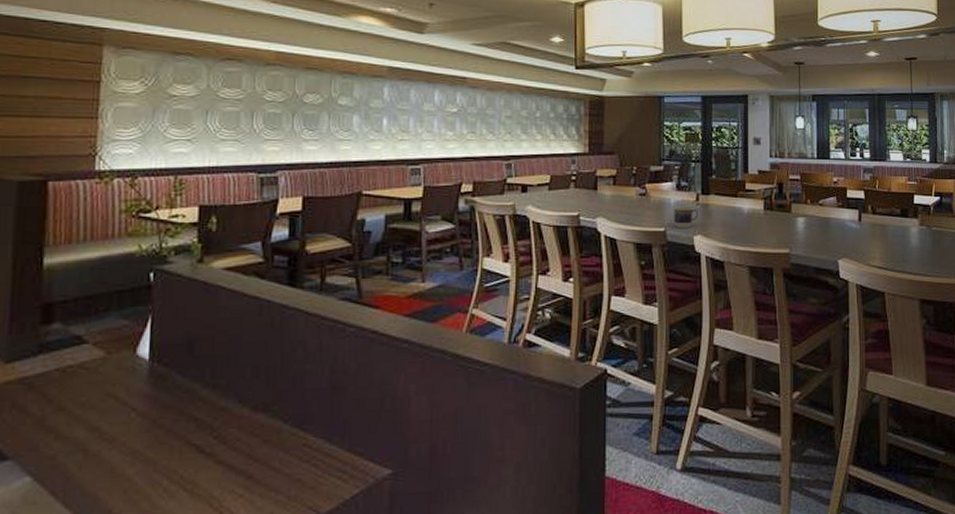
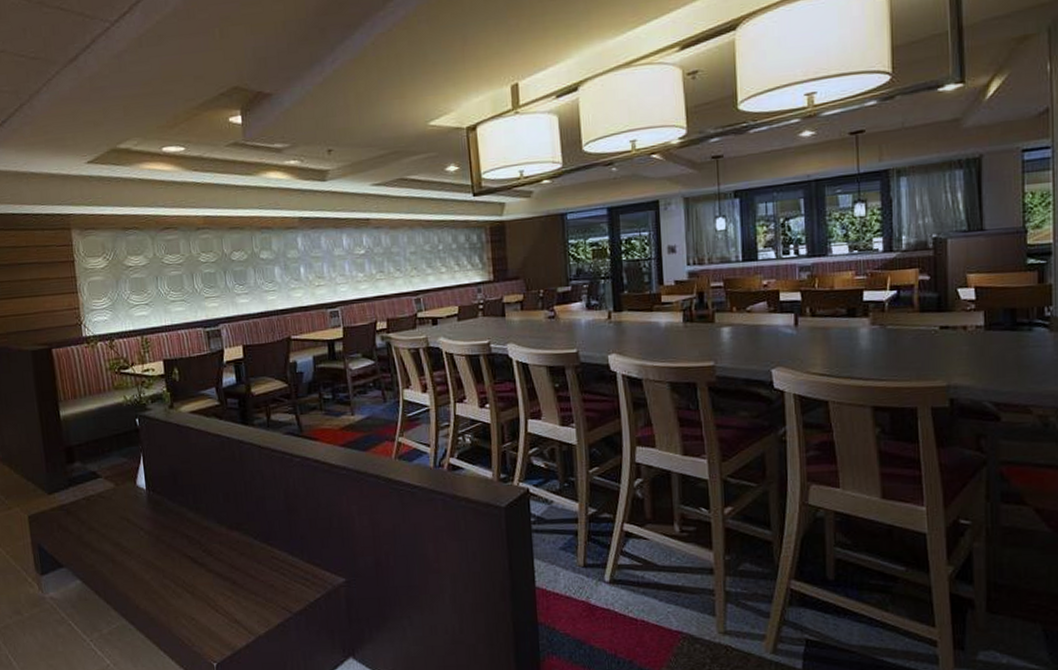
cup: present [673,207,698,228] -> none [584,325,611,348]

